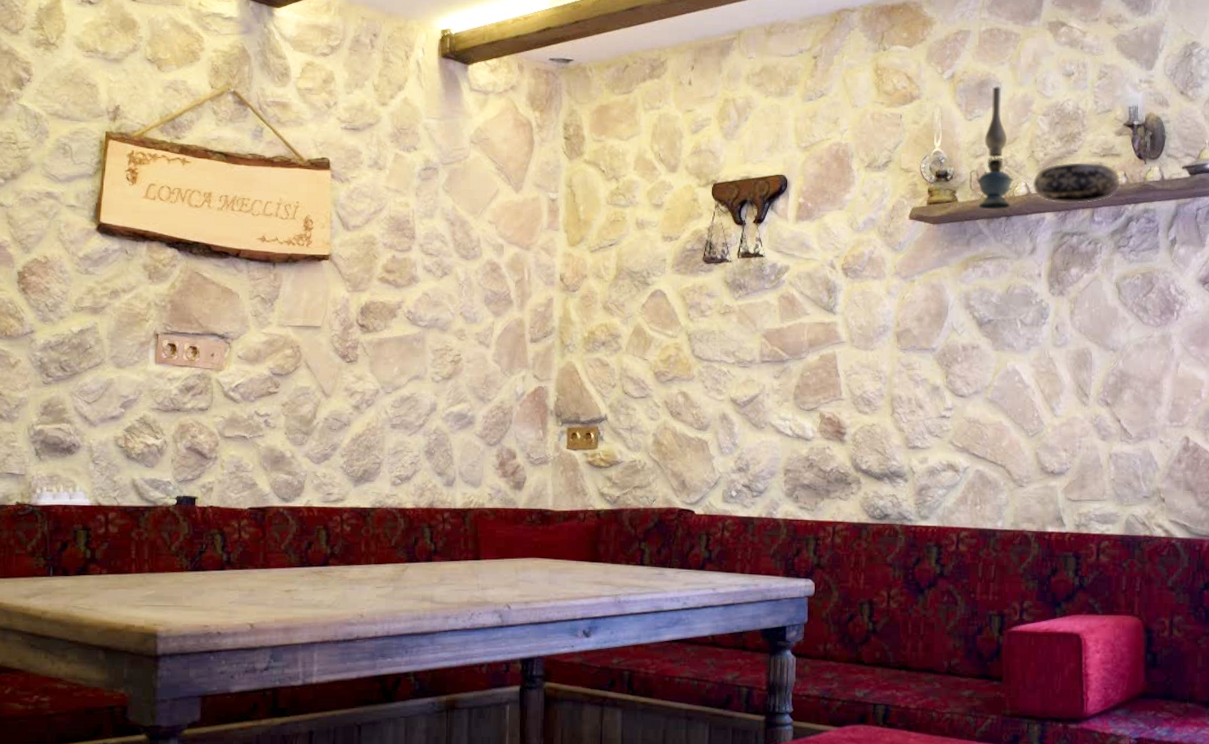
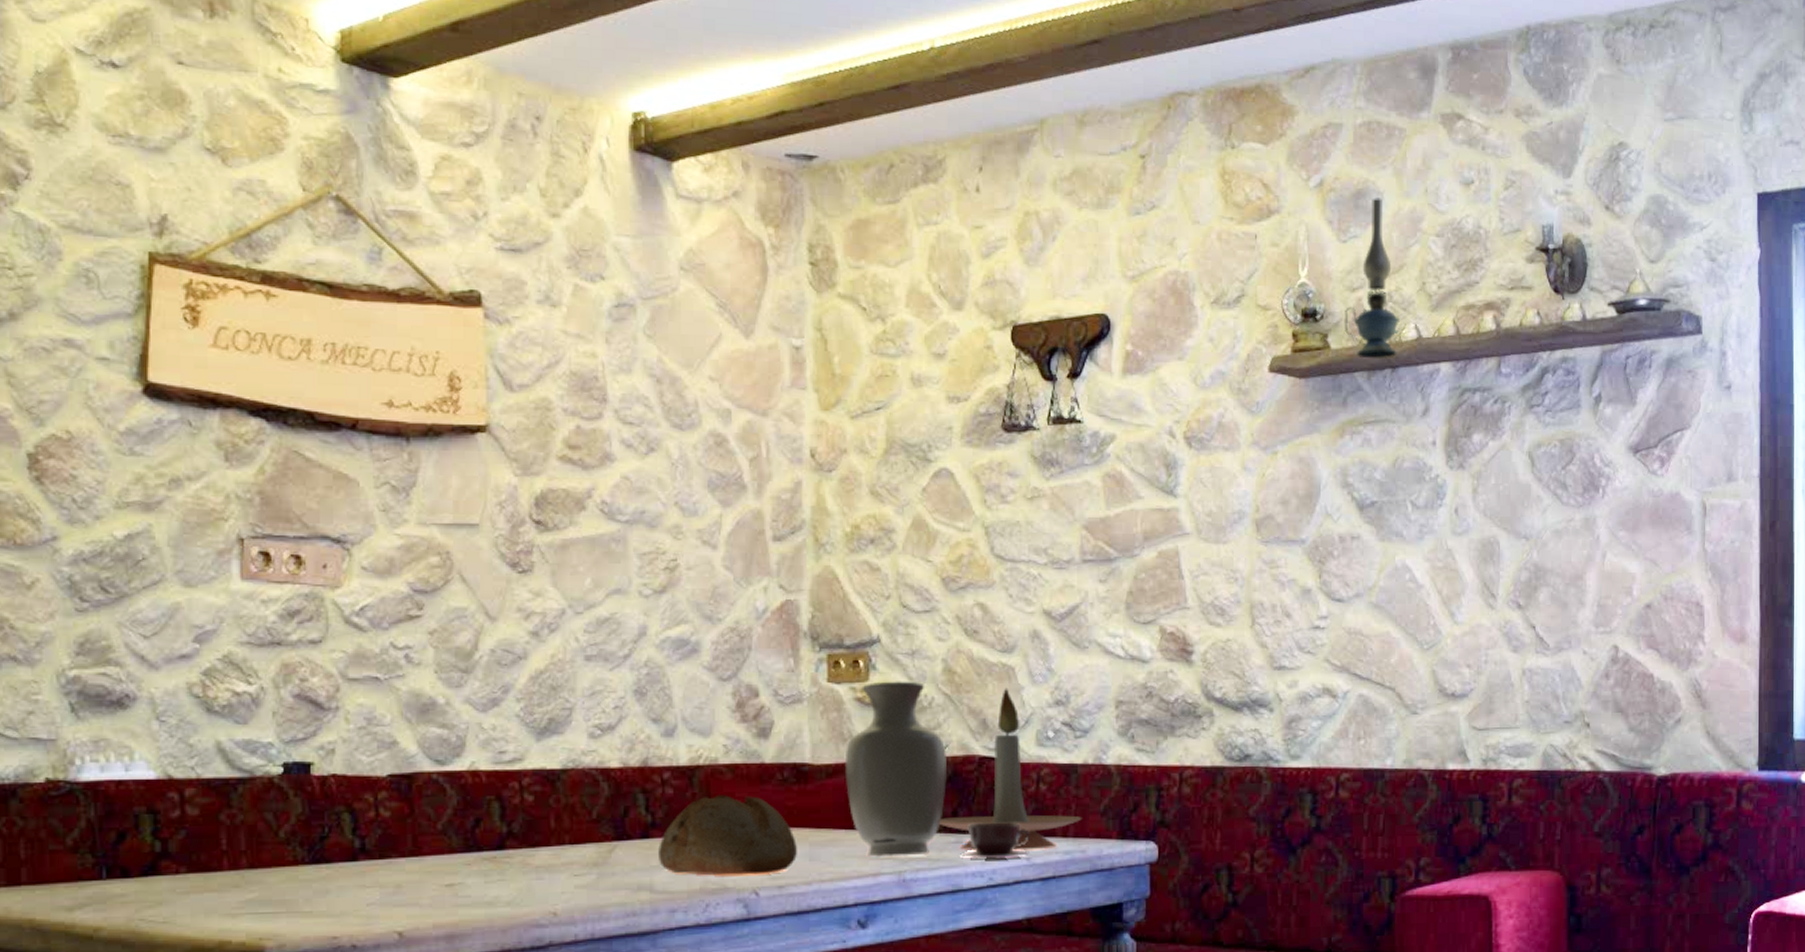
bread: none [438,530,541,593] -> present [658,794,798,875]
vase: none [577,449,654,584] -> present [844,681,947,858]
candle holder: none [647,457,756,583] -> present [939,688,1082,851]
teacup: none [662,560,715,588] -> present [960,822,1030,859]
decorative bowl: present [1032,162,1119,203] -> none [1423,297,1531,350]

